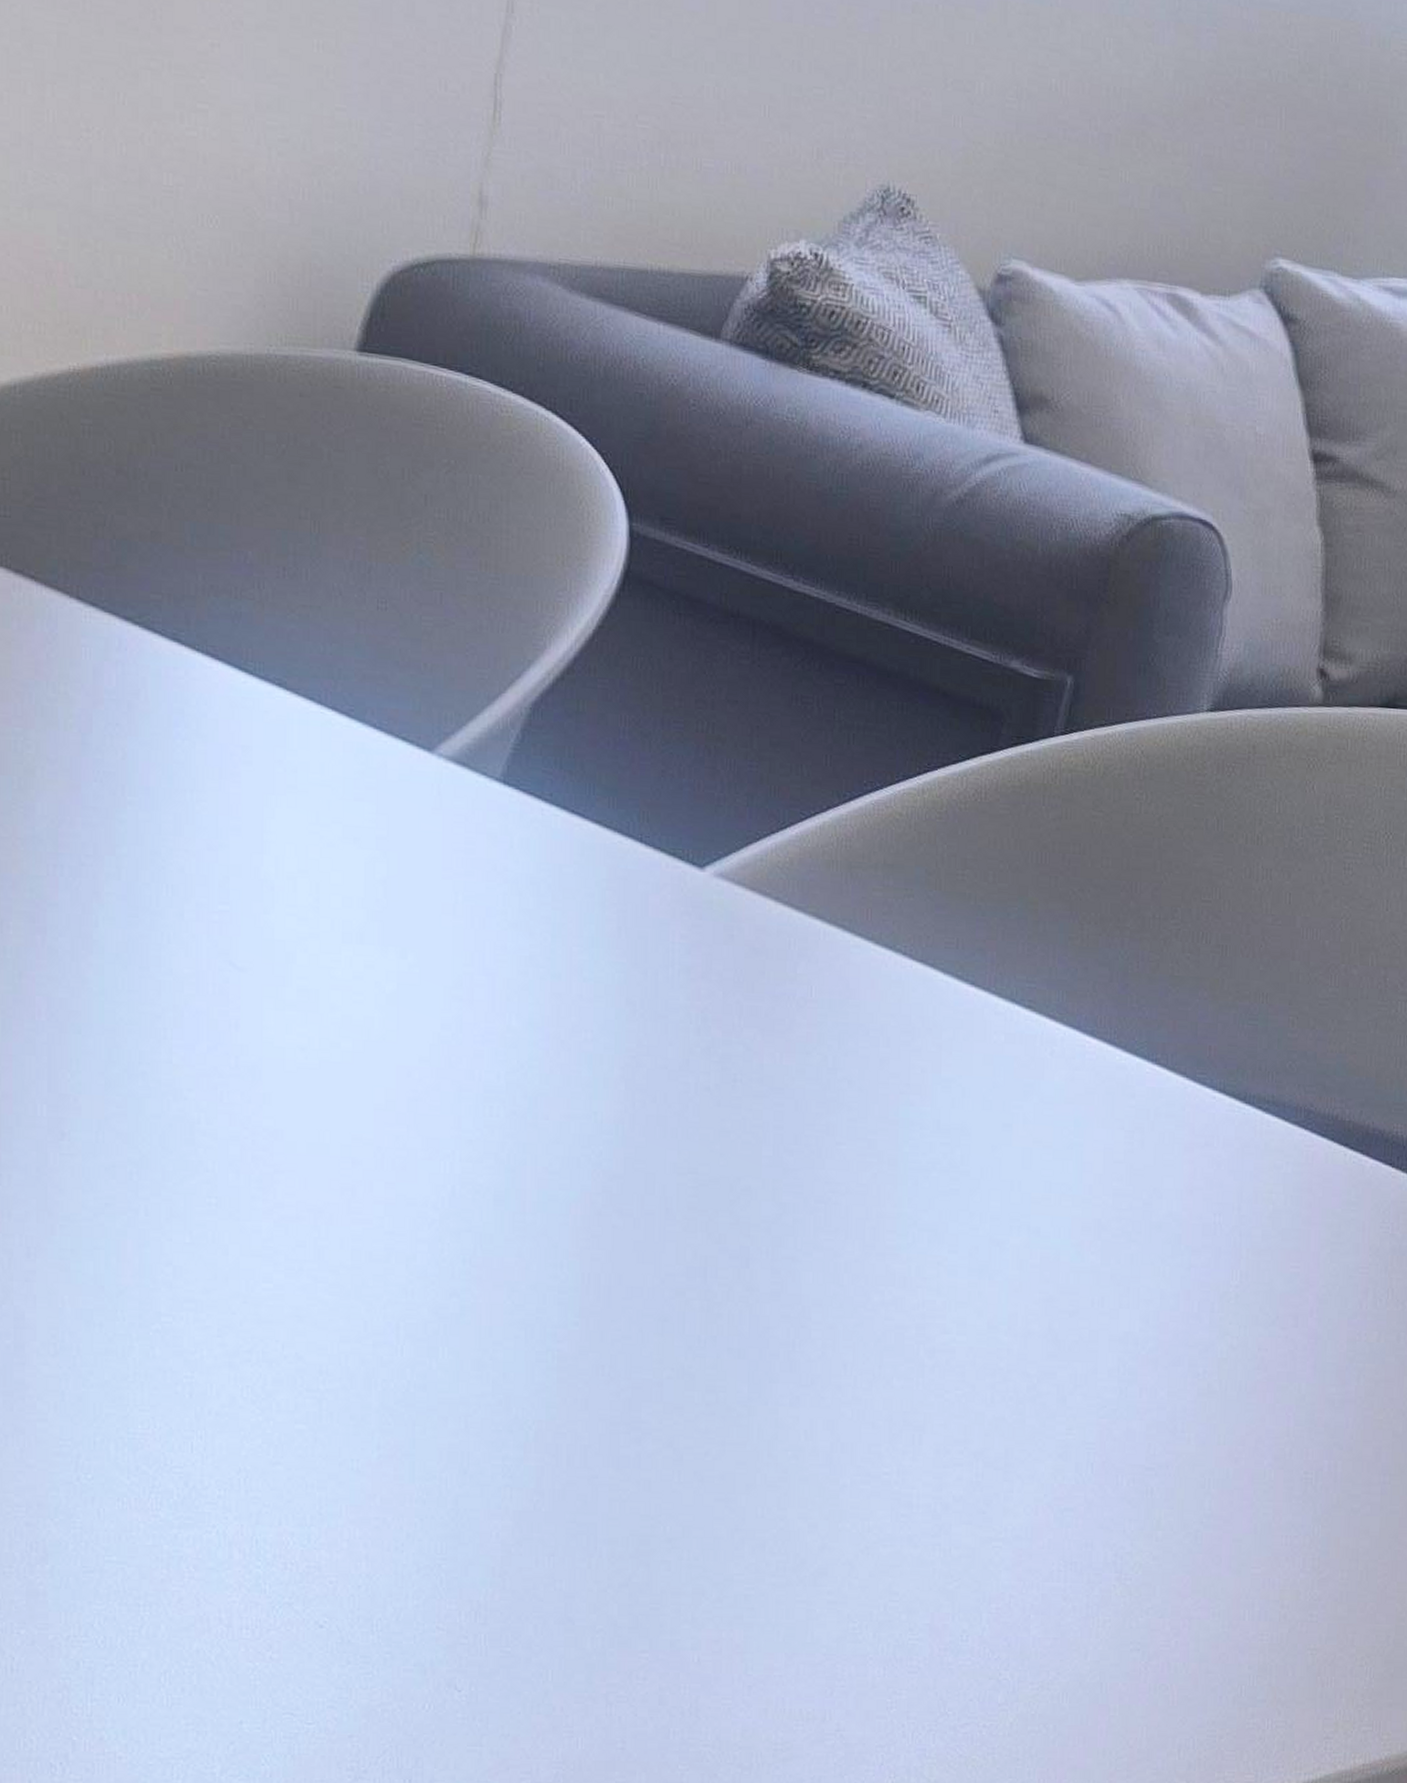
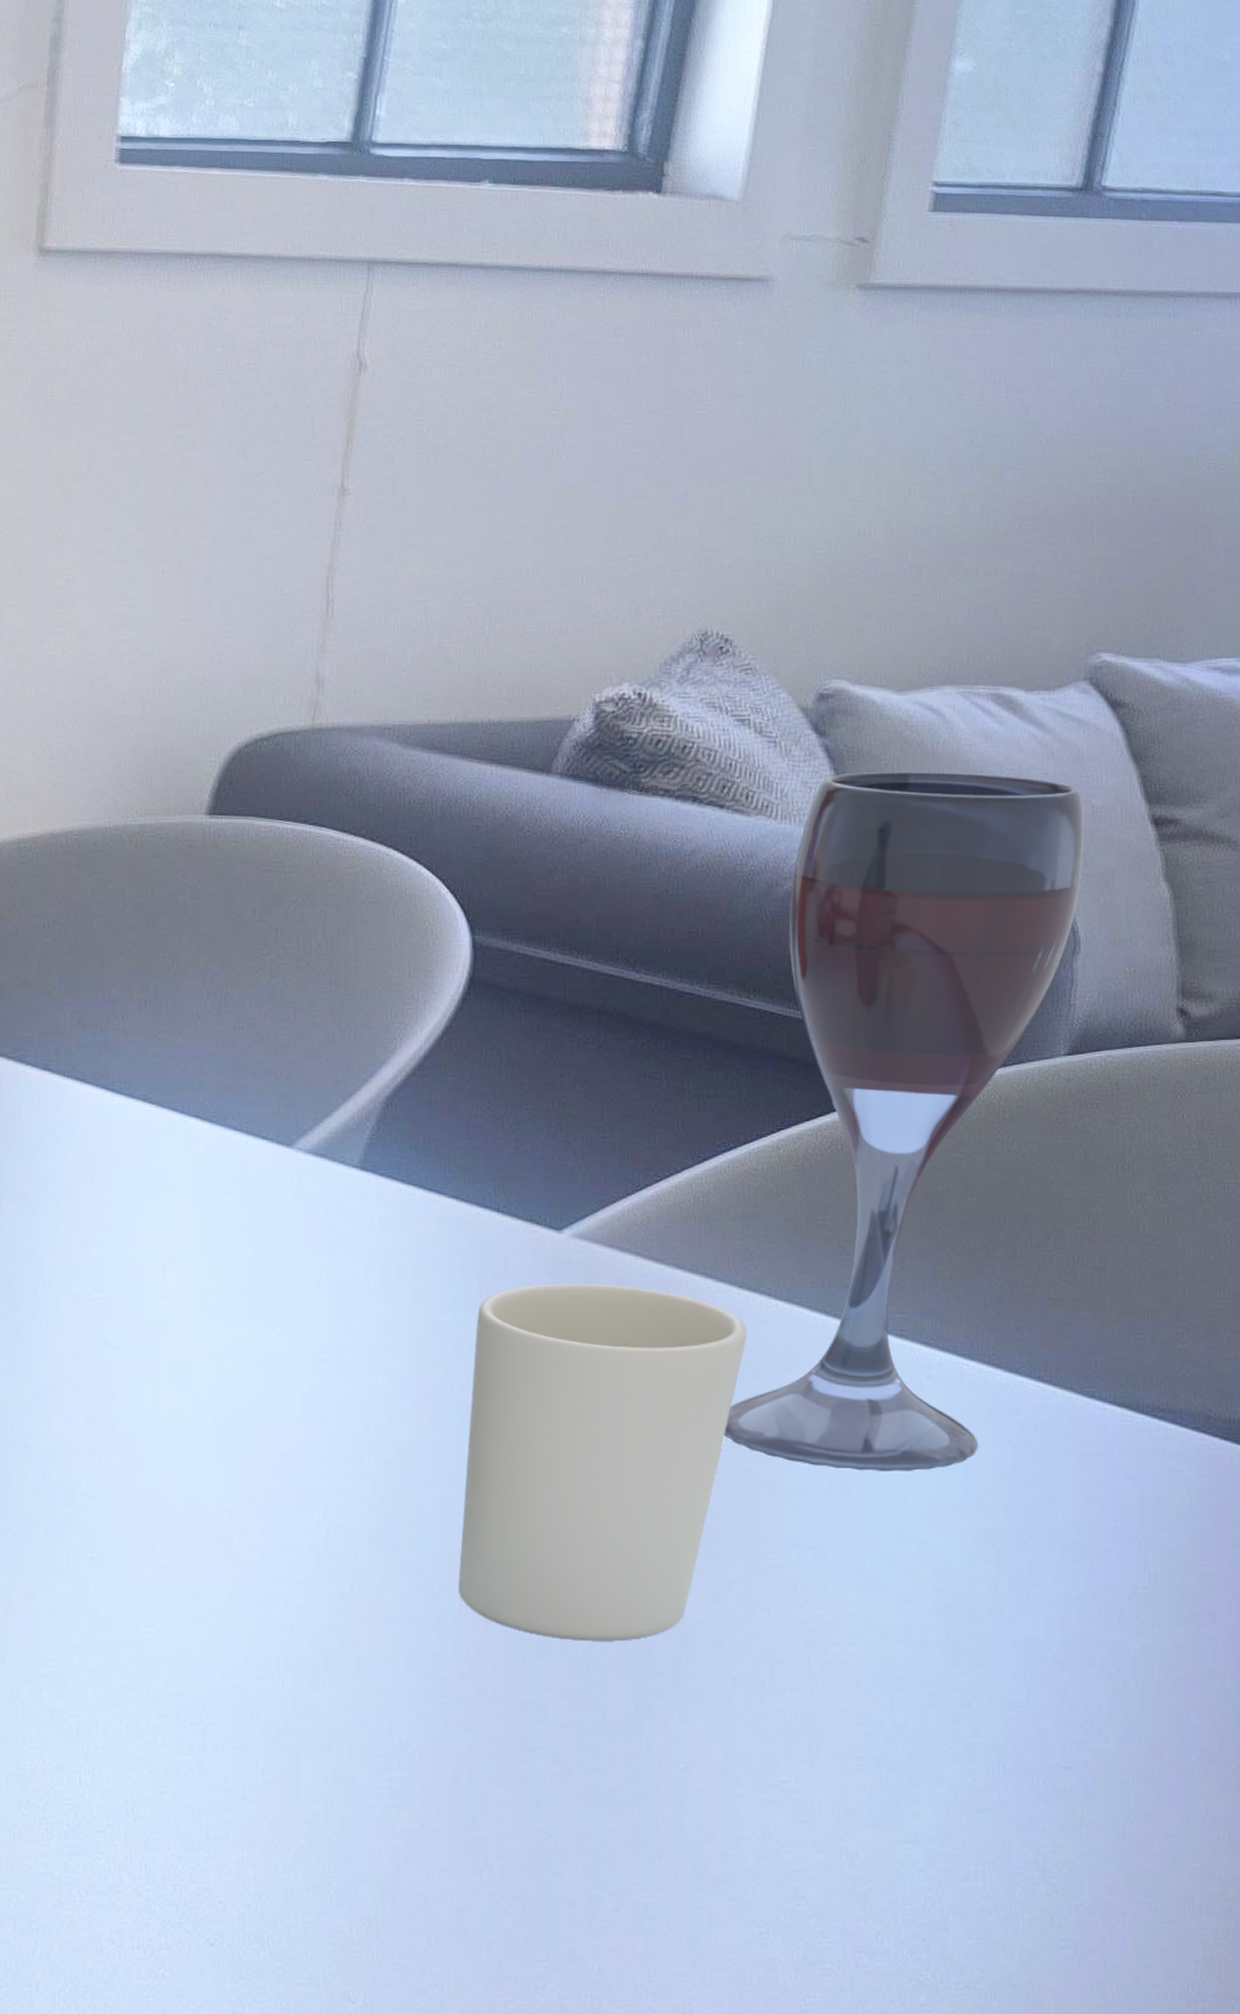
mug: none [581,926,881,1320] -> present [458,1283,747,1641]
cup: none [851,371,1248,1153] -> present [724,772,1085,1472]

